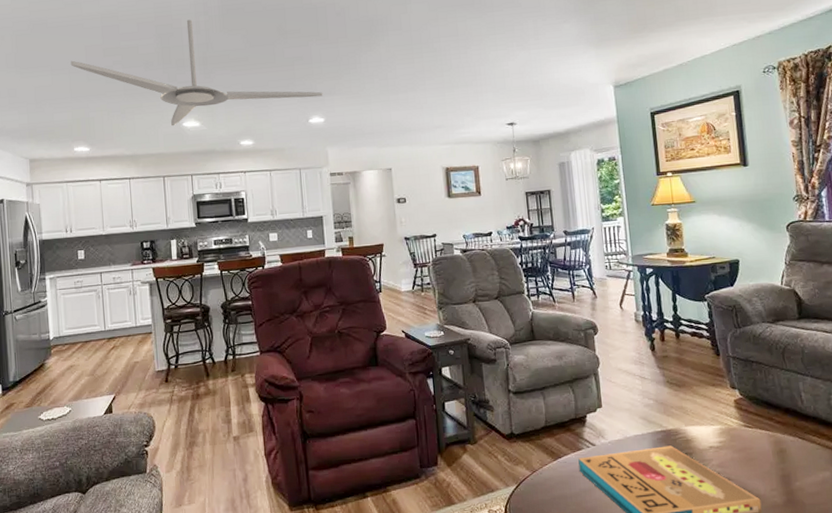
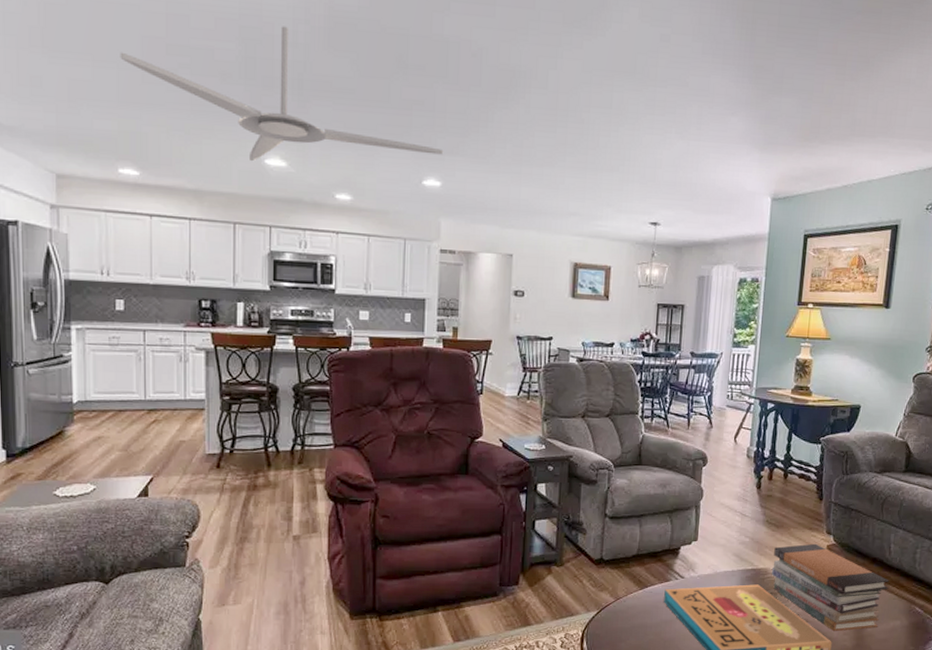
book stack: none [680,399,809,488] -> present [771,543,889,632]

